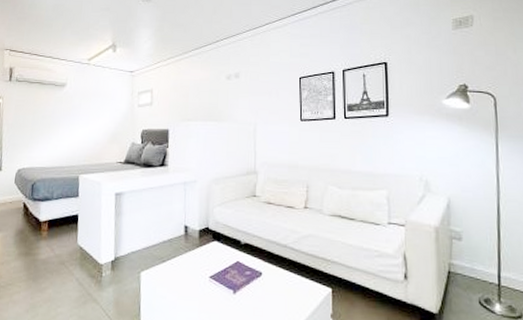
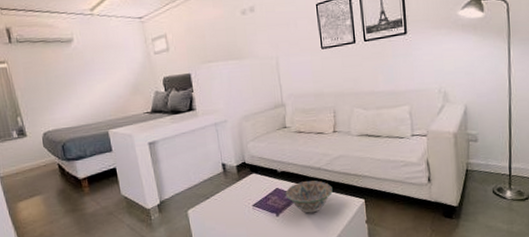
decorative bowl: none [246,258,297,296] -> present [285,180,333,214]

